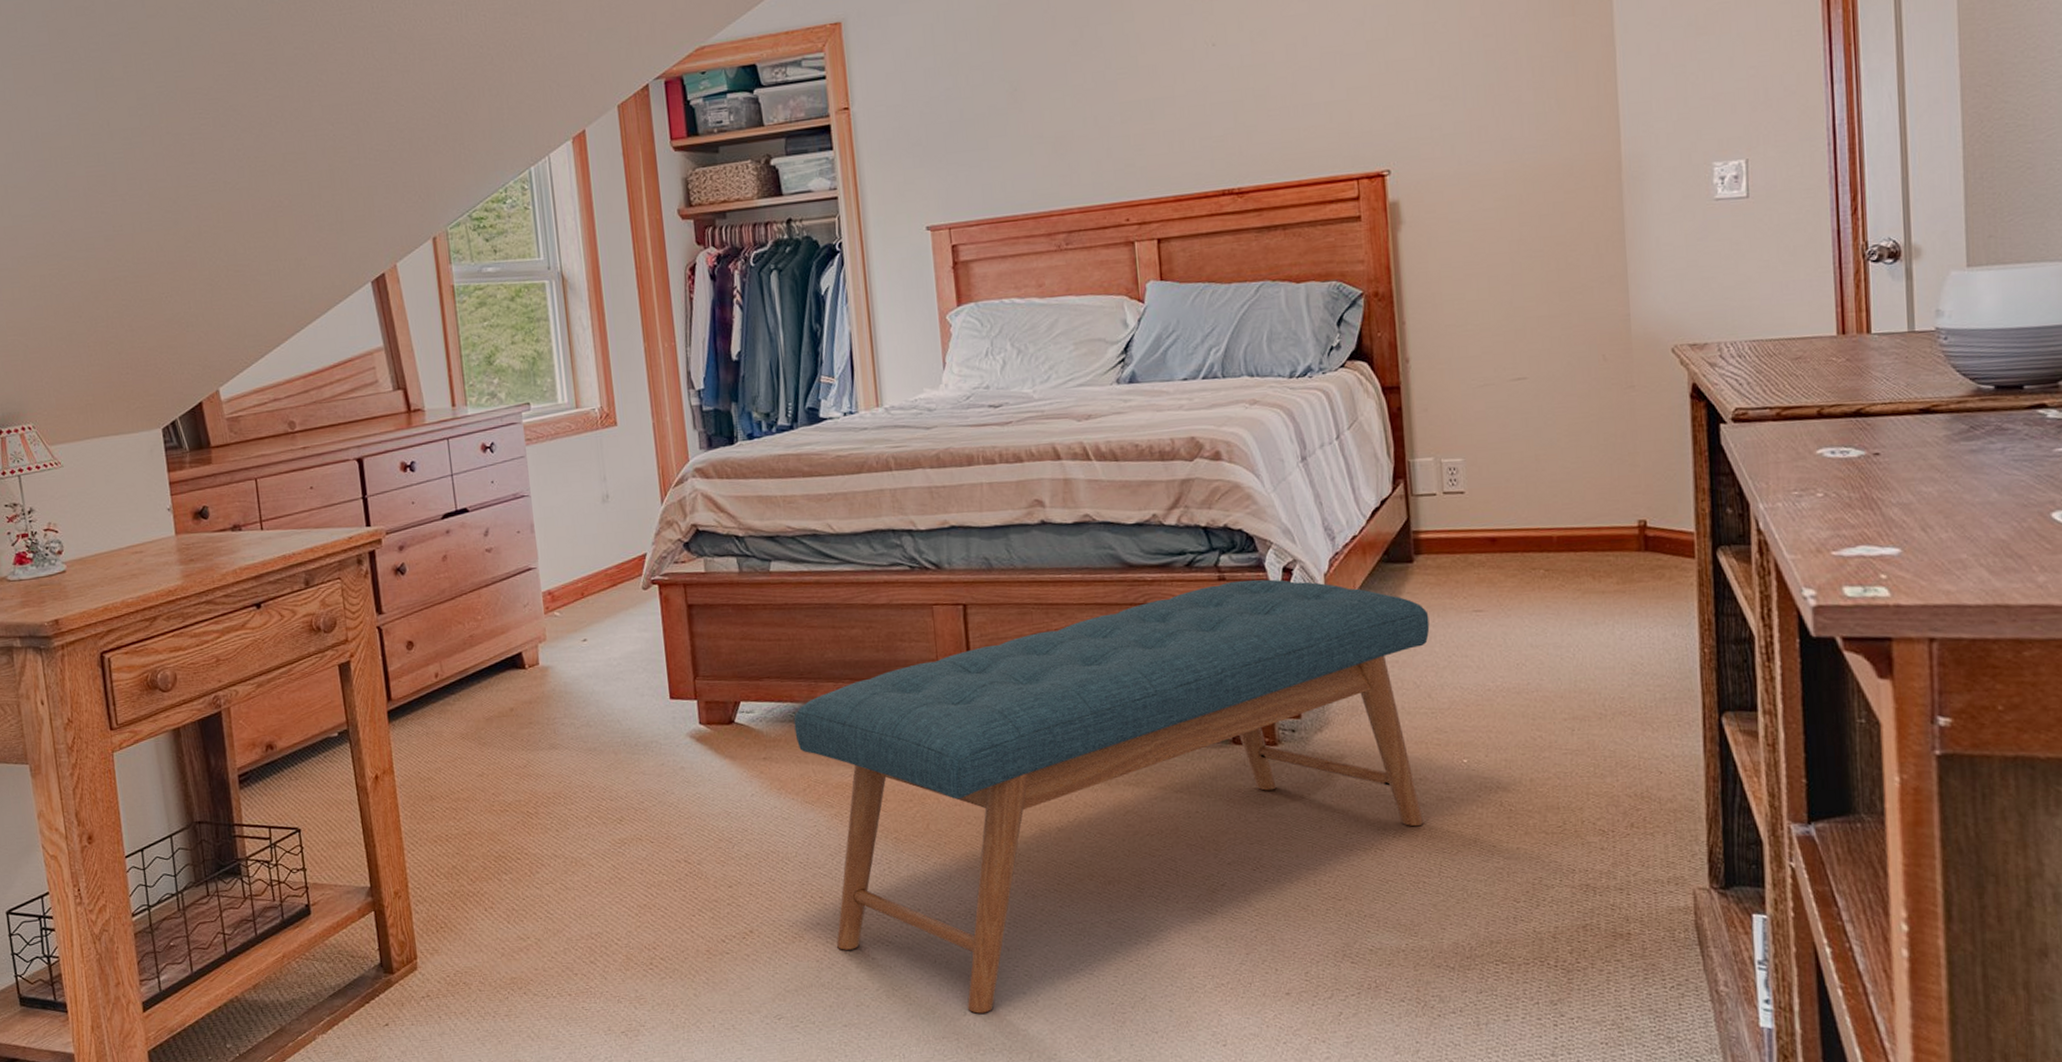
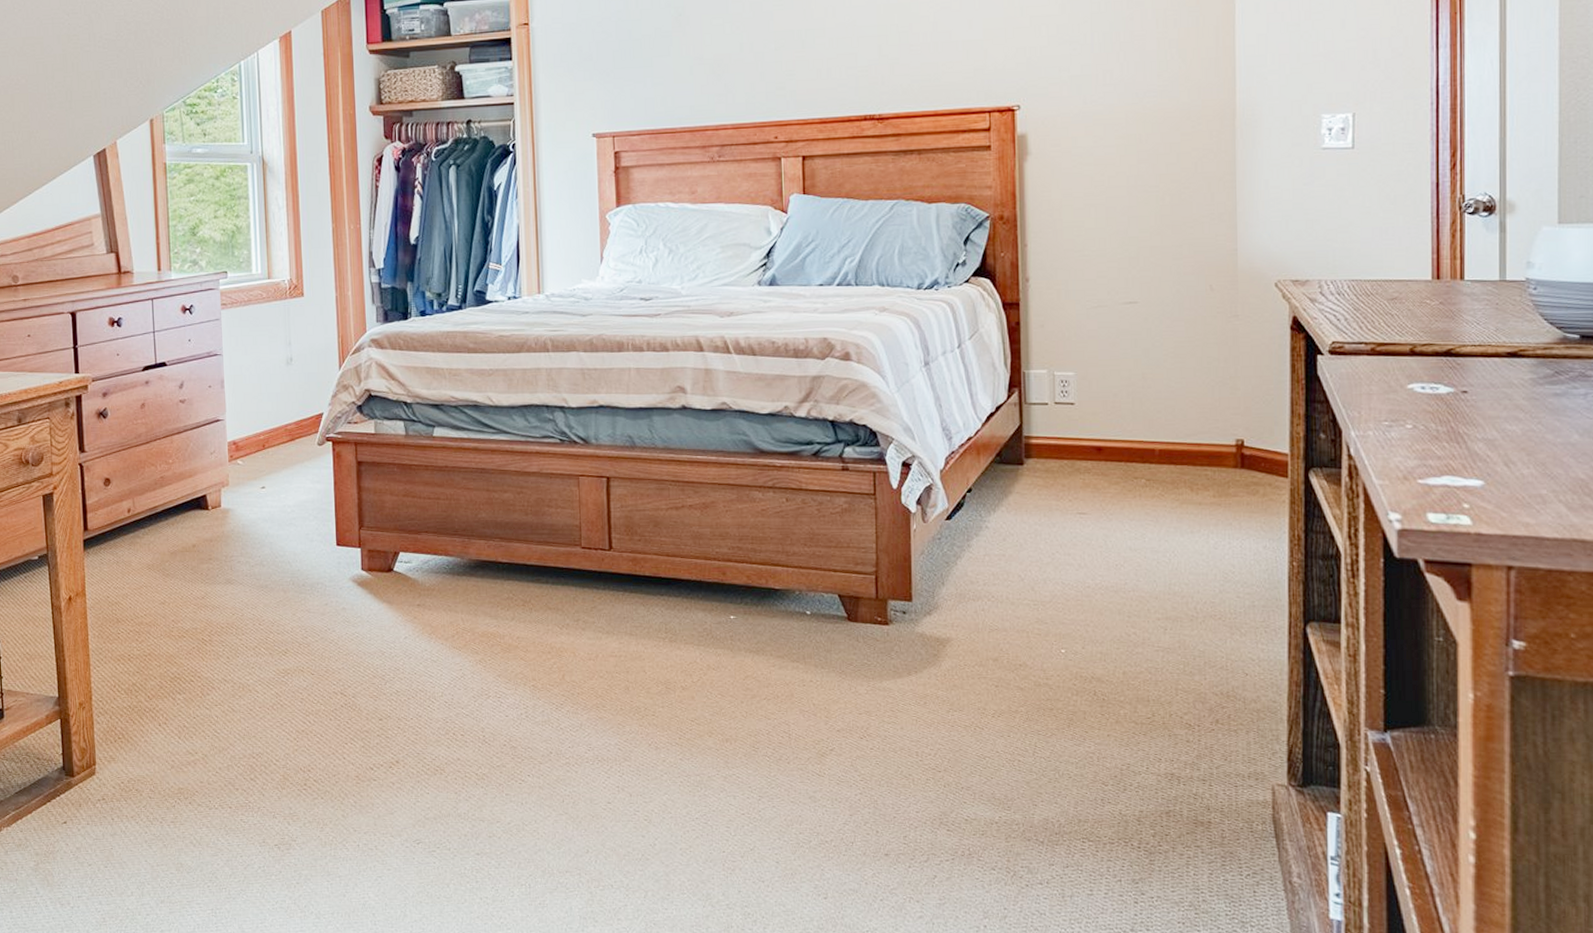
bench: present [794,579,1430,1014] -> none [447,471,1036,852]

